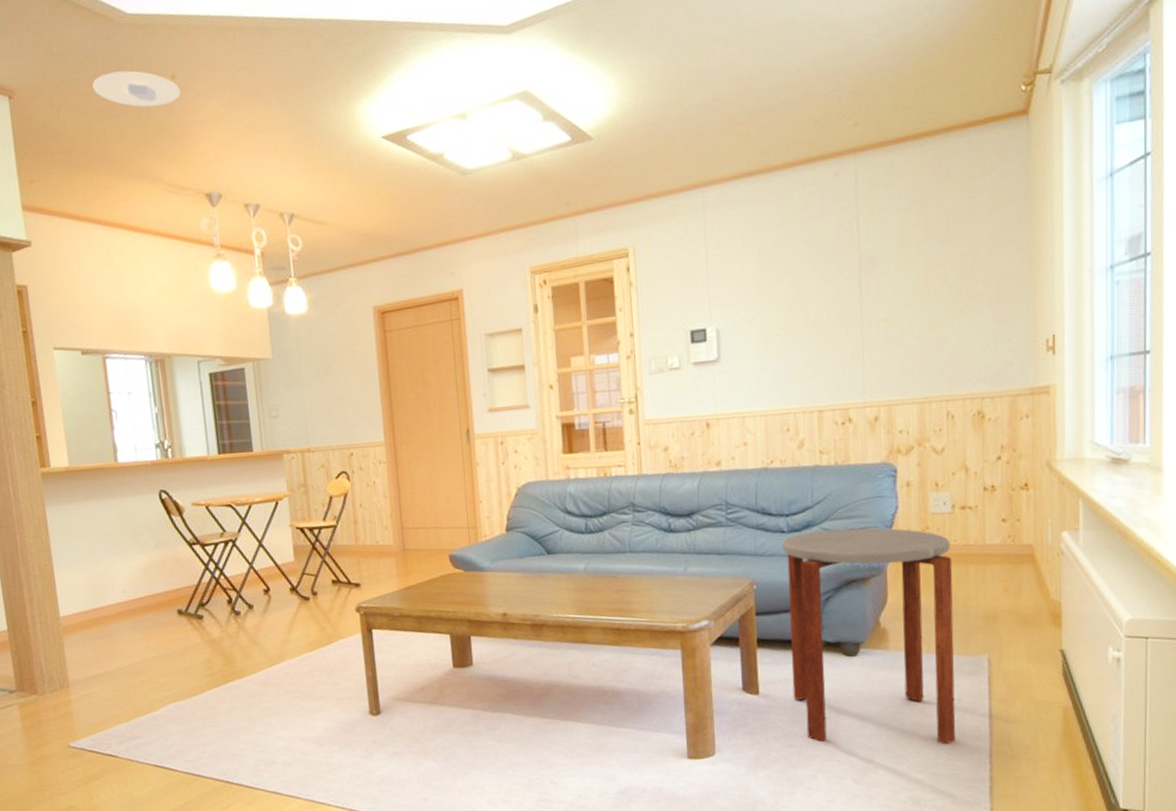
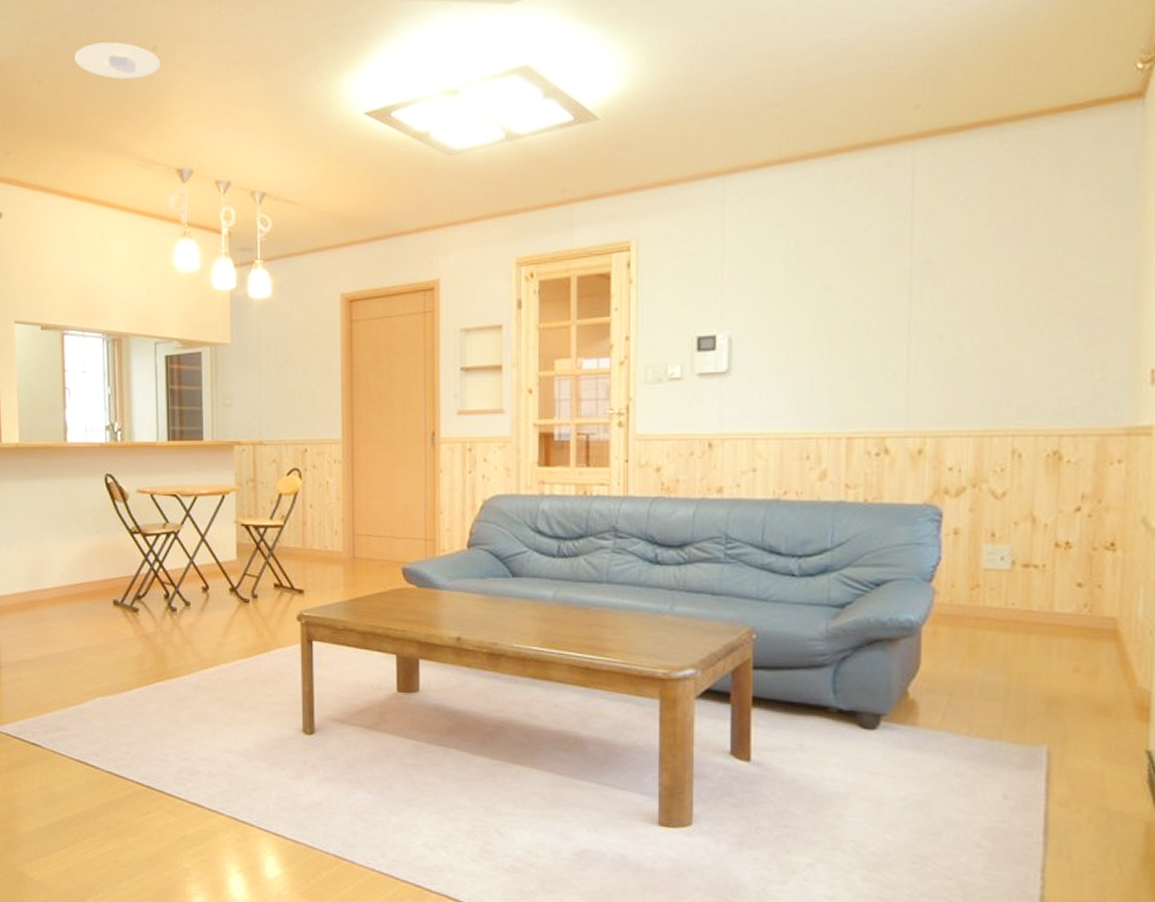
side table: present [782,528,956,745] -> none [791,578,1008,849]

